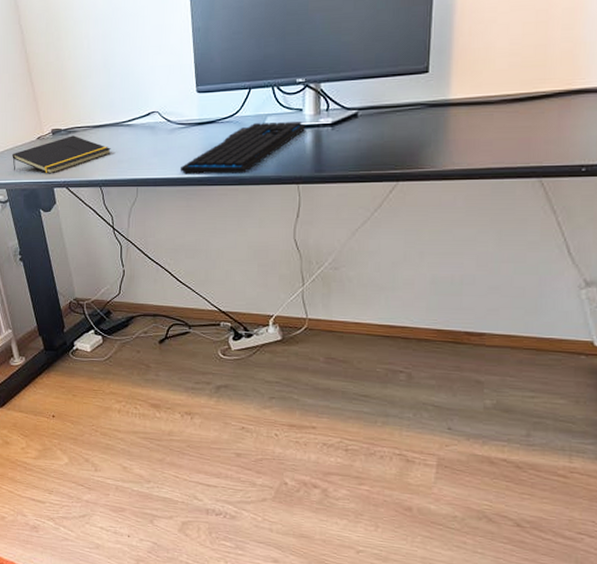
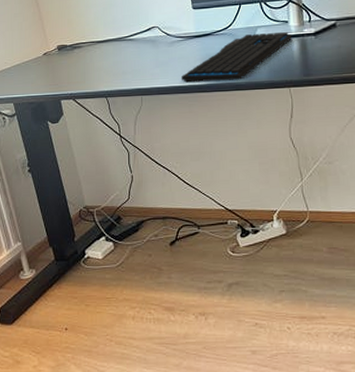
notepad: present [12,135,111,174] -> none [19,50,115,87]

